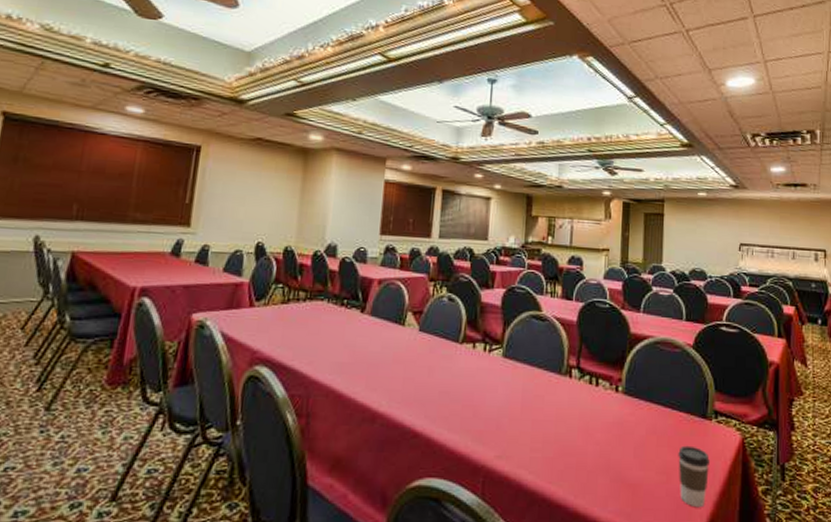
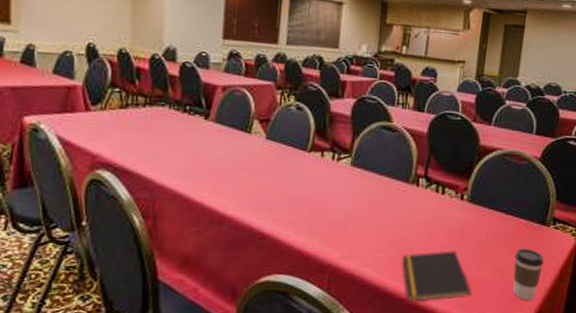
notepad: none [558,449,636,509] -> present [402,250,472,302]

